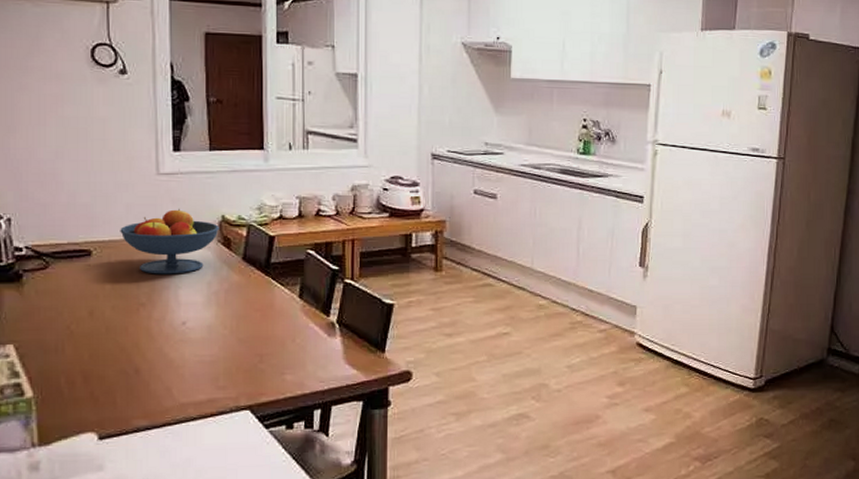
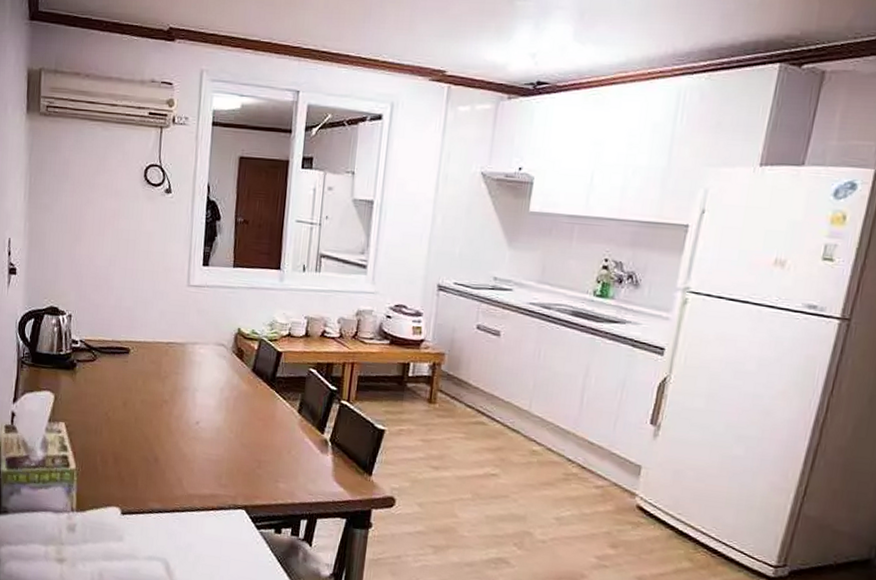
fruit bowl: present [120,208,219,274] -> none [153,318,235,378]

